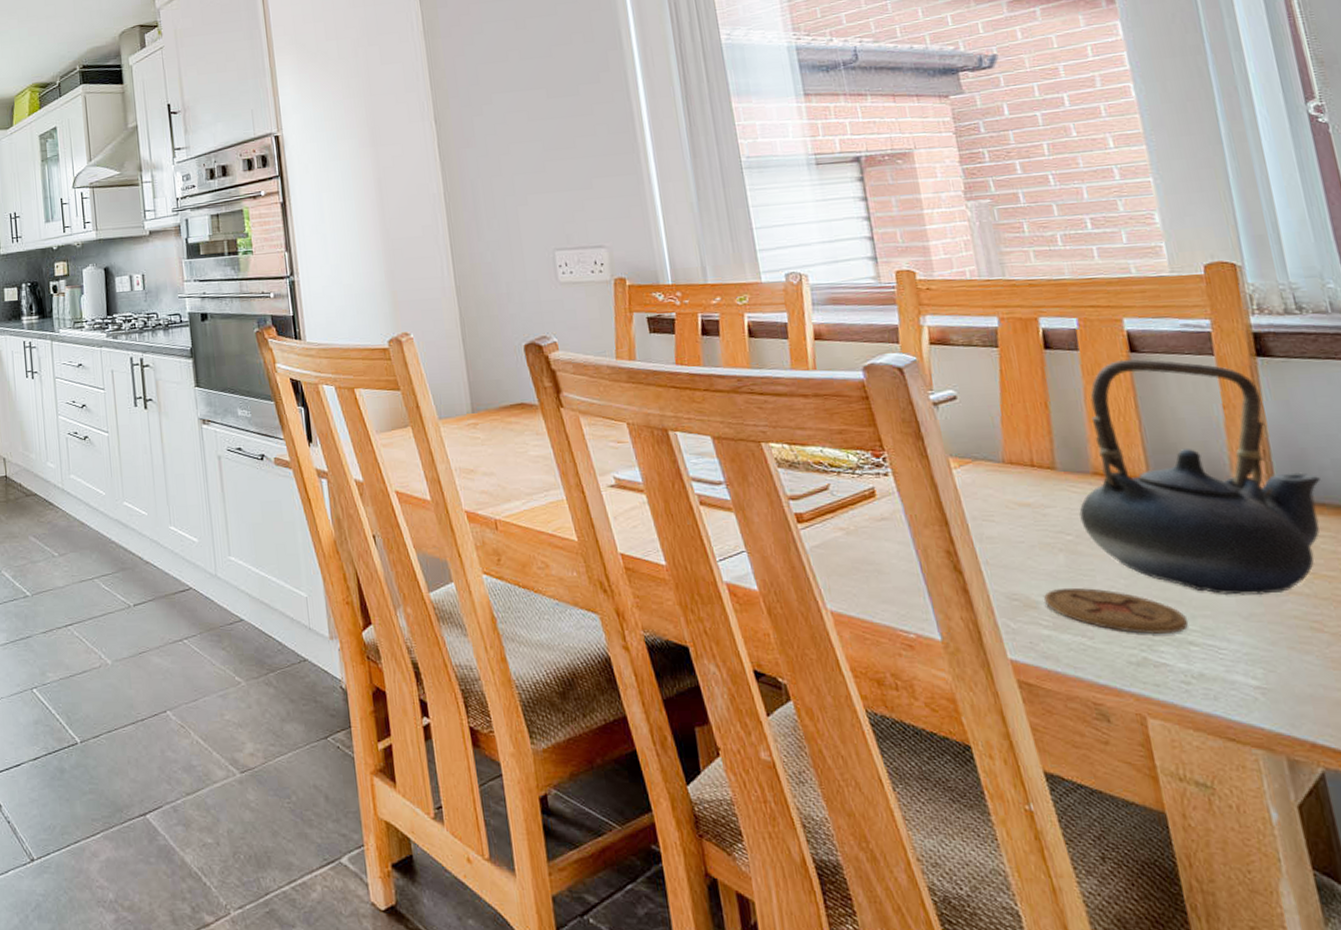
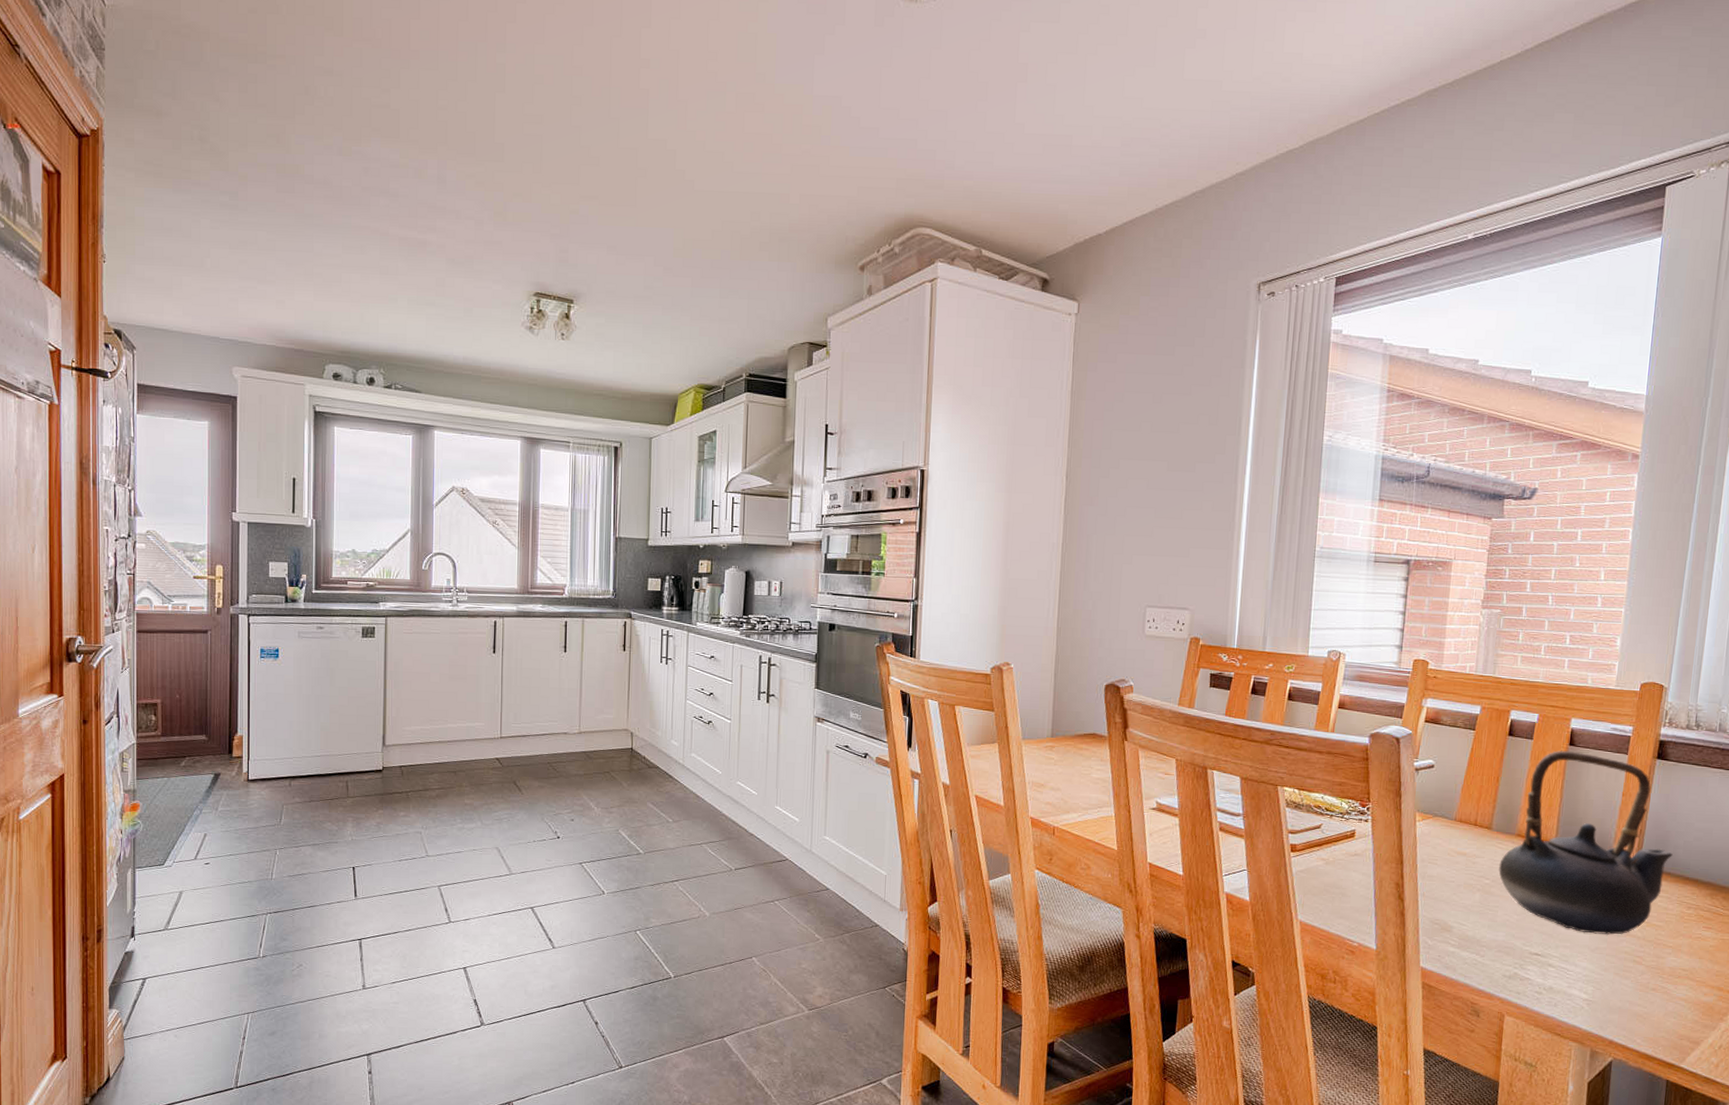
coaster: present [1043,587,1189,634] -> none [1456,918,1553,957]

